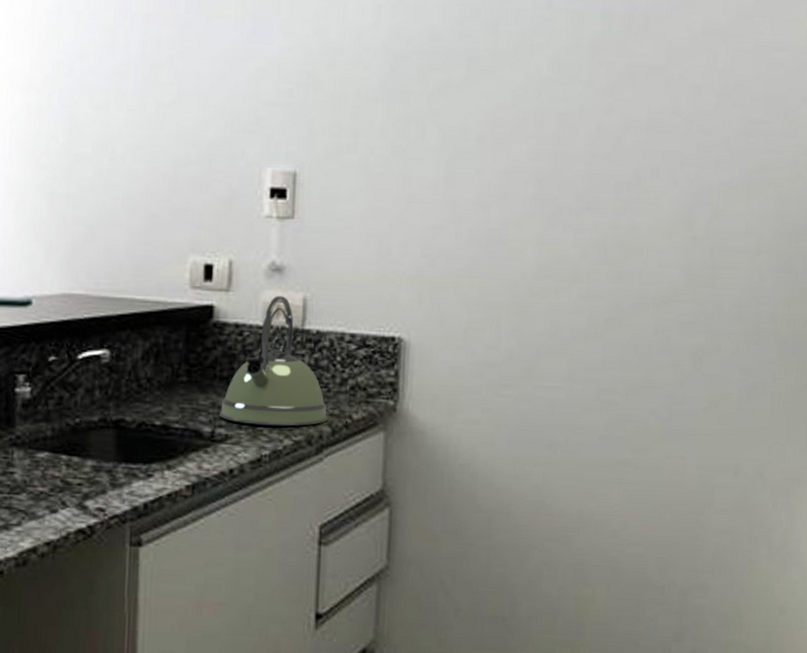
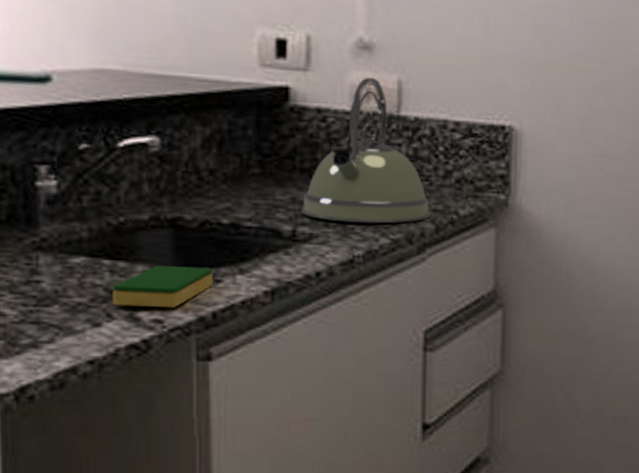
dish sponge: none [67,461,146,499] -> present [113,266,213,308]

